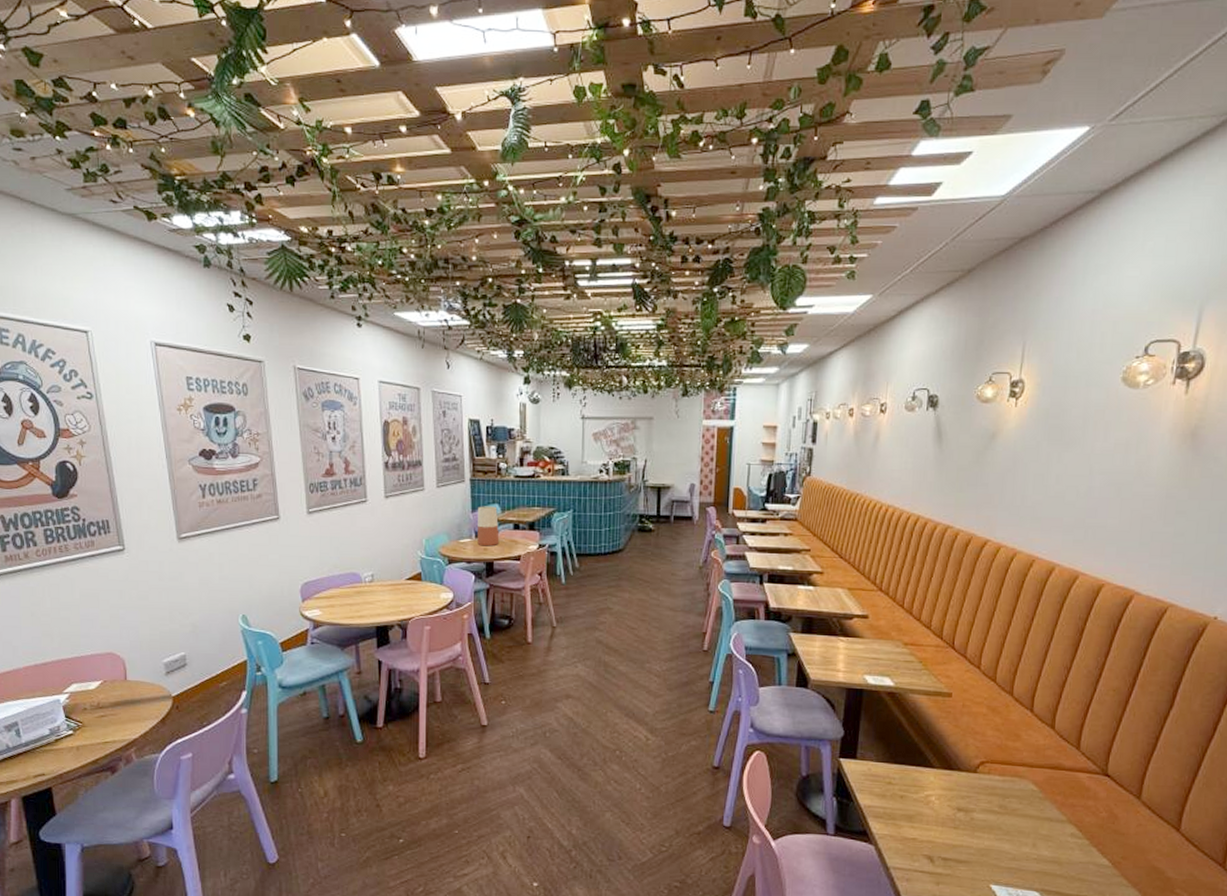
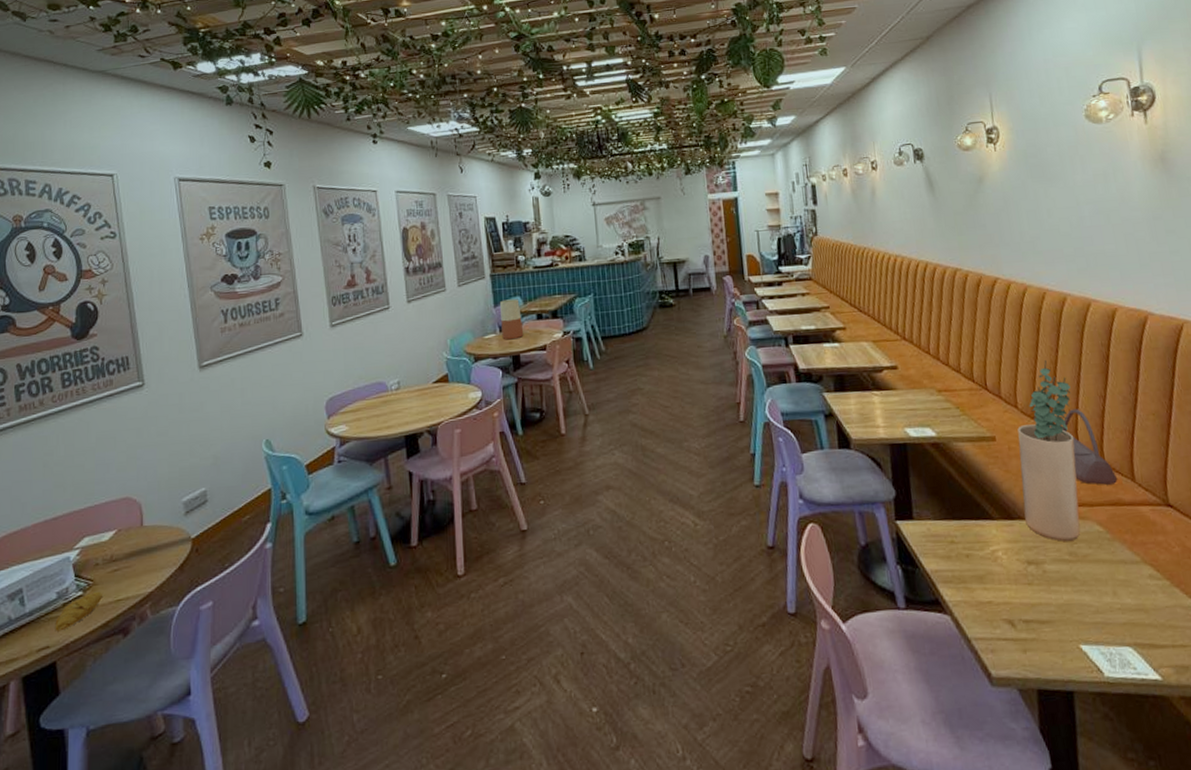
croissant: none [49,732,92,763] -> present [55,591,104,632]
vase: none [964,627,1038,795] -> present [1017,360,1081,541]
handbag: none [1020,676,1063,750] -> present [1062,408,1118,485]

